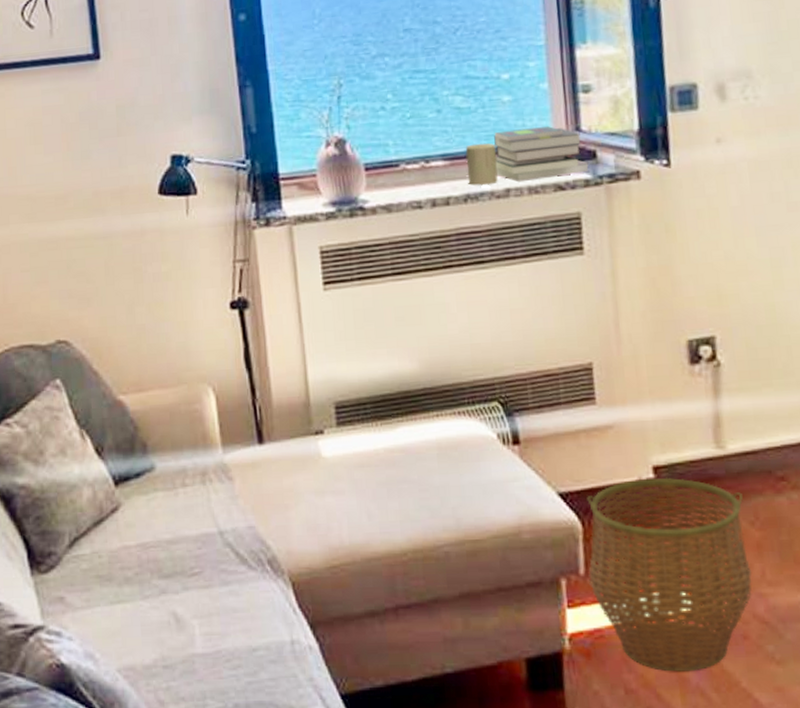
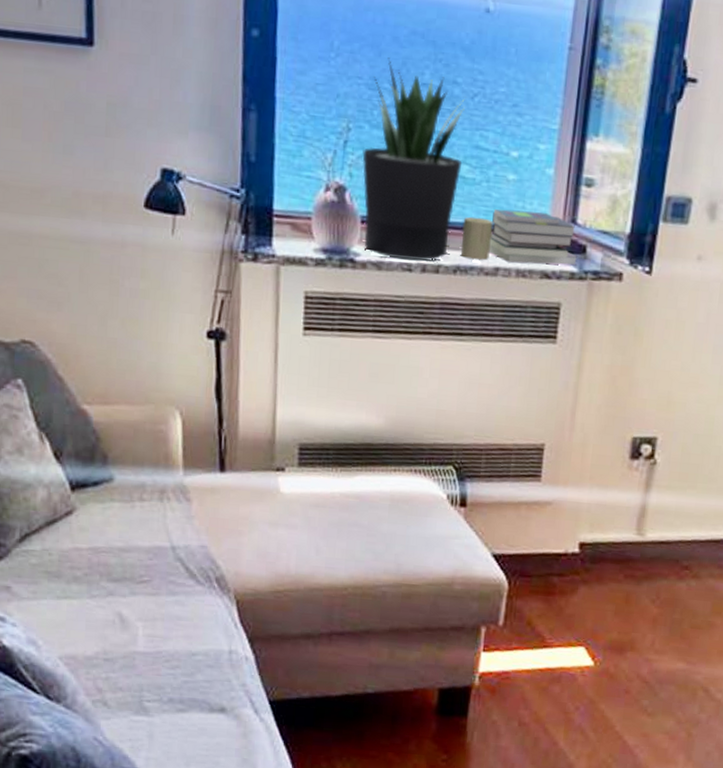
planter: none [356,13,455,200] -> present [362,57,465,262]
basket: present [587,477,752,672] -> none [505,551,650,714]

